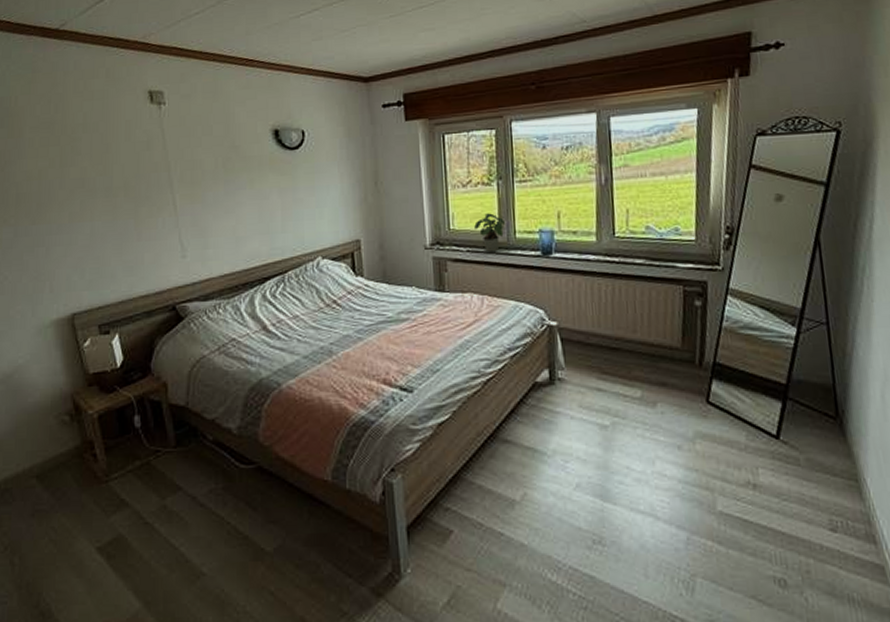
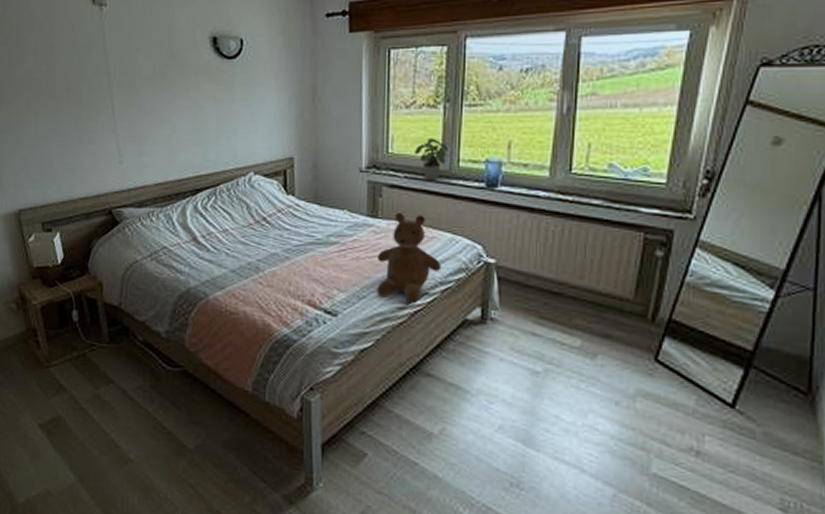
teddy bear: none [447,285,509,372] -> present [376,213,442,304]

